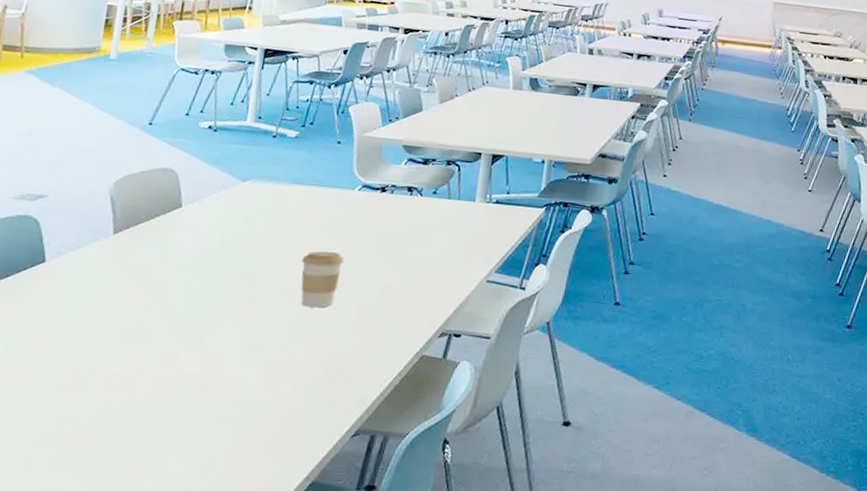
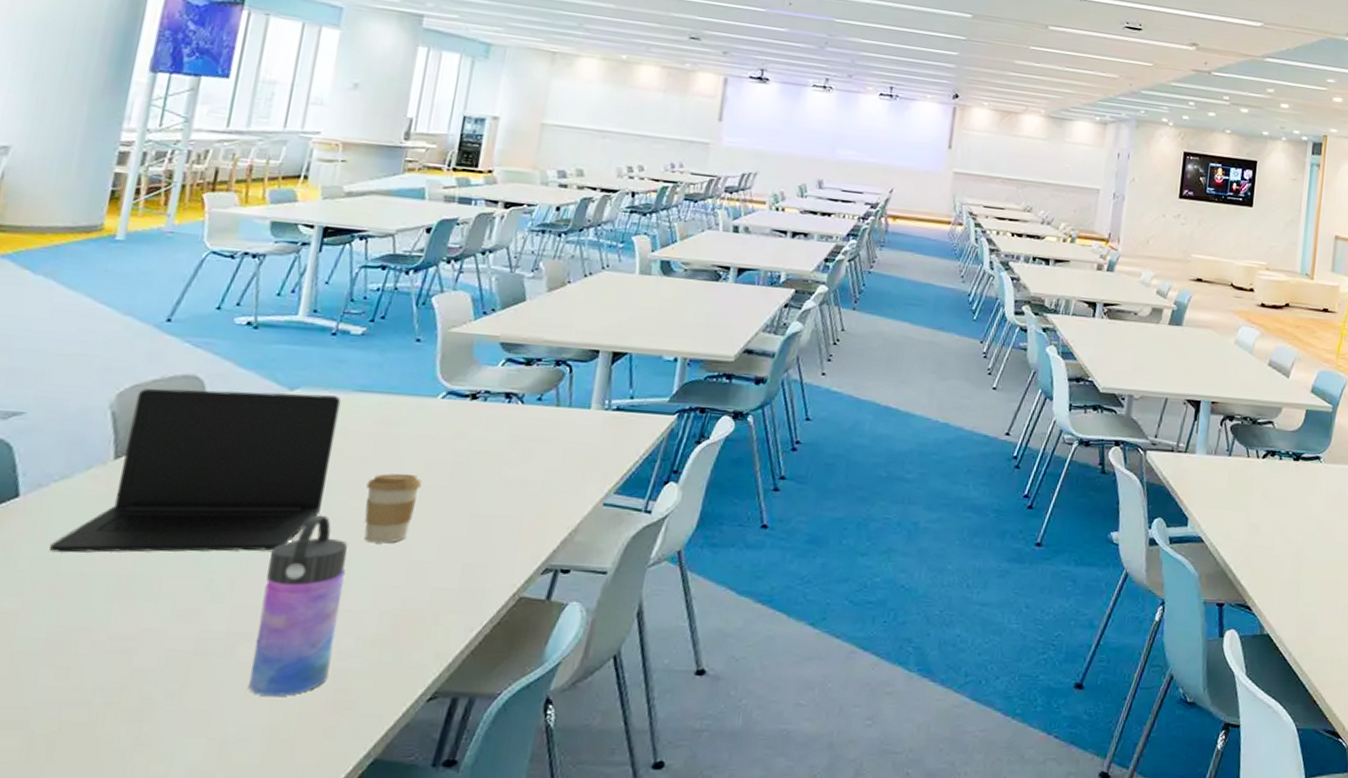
laptop: none [69,178,281,311] -> present [50,388,341,553]
water bottle: none [217,284,288,427] -> present [249,516,348,696]

